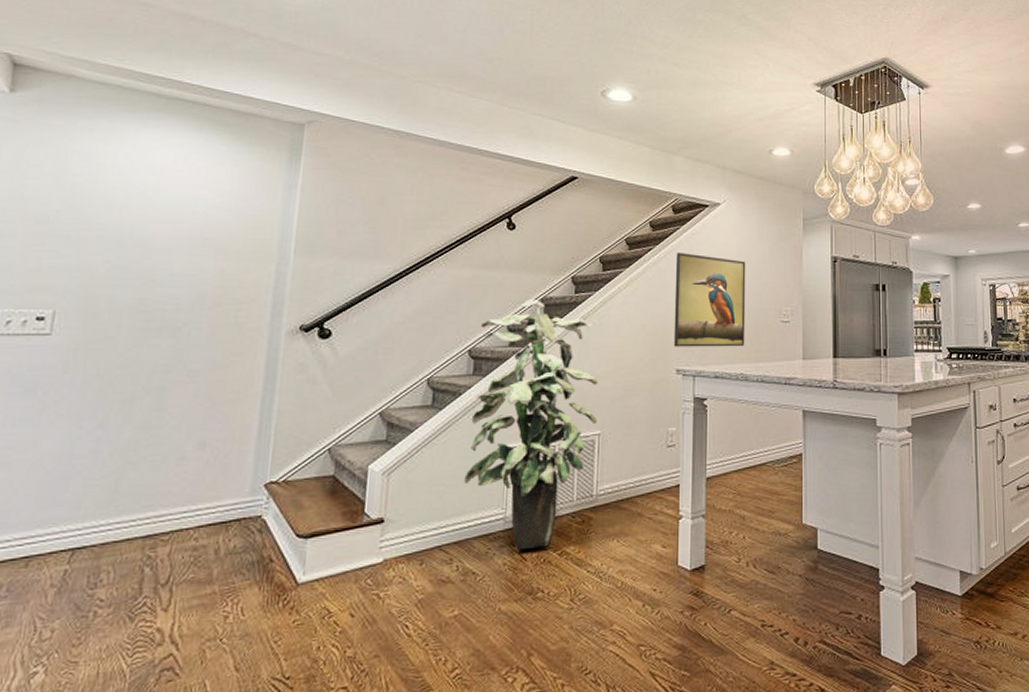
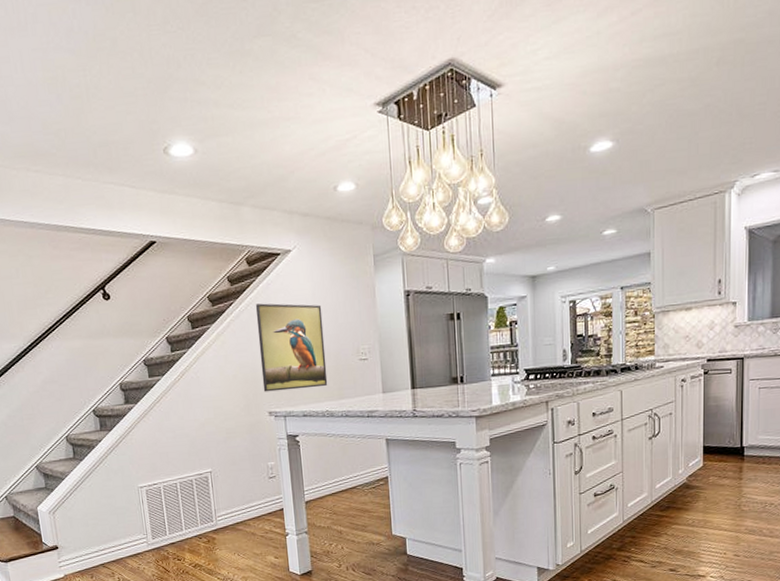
indoor plant: present [464,300,598,550] -> none [98,361,208,565]

